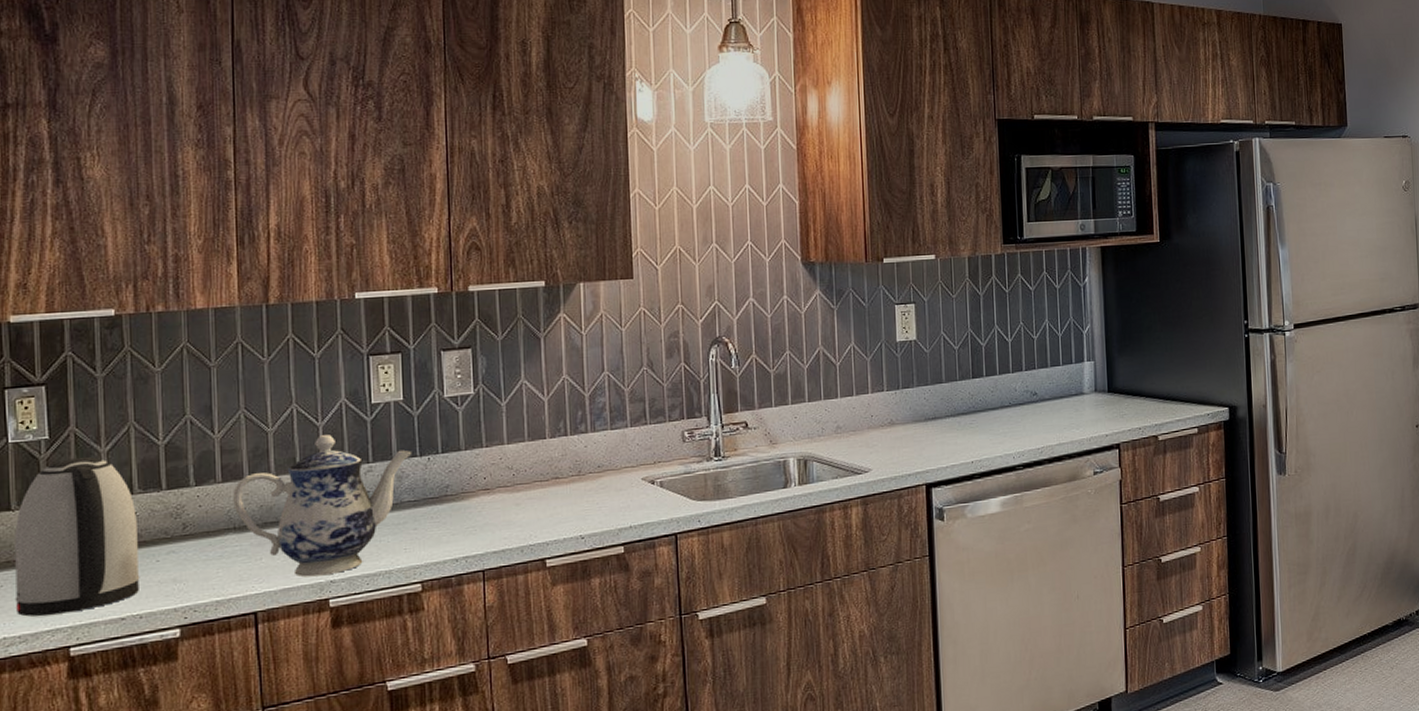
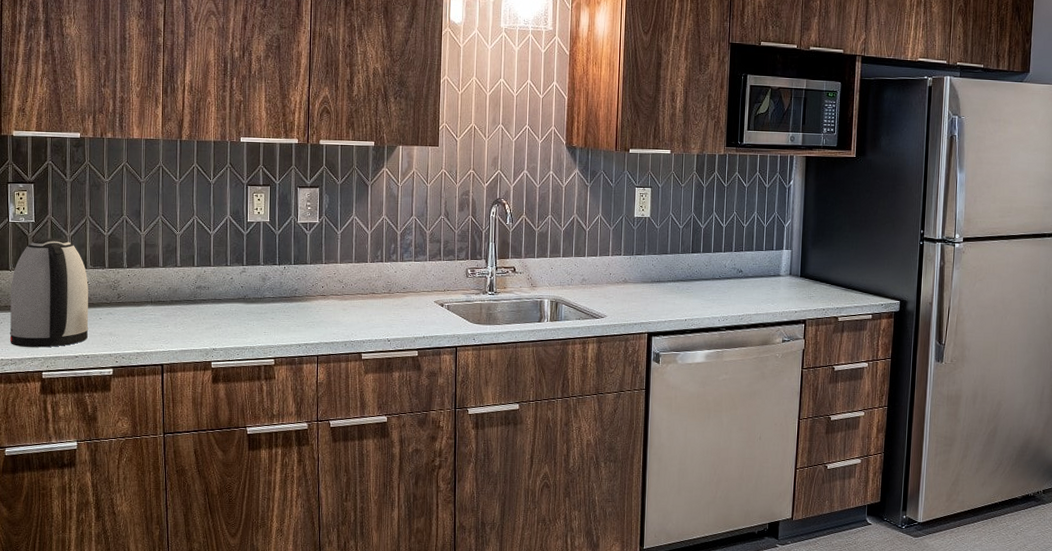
teapot: present [233,435,412,577] -> none [151,241,274,344]

